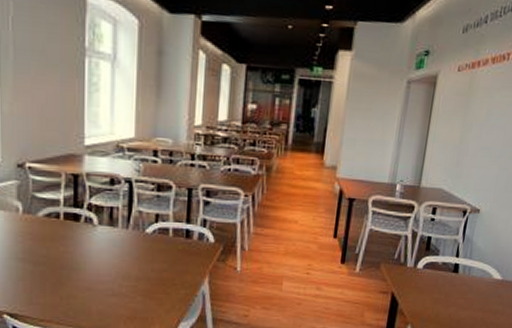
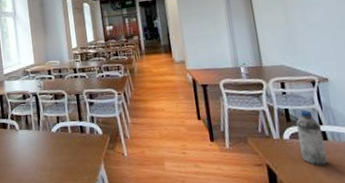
water bottle: none [428,239,457,298] -> present [296,109,328,167]

